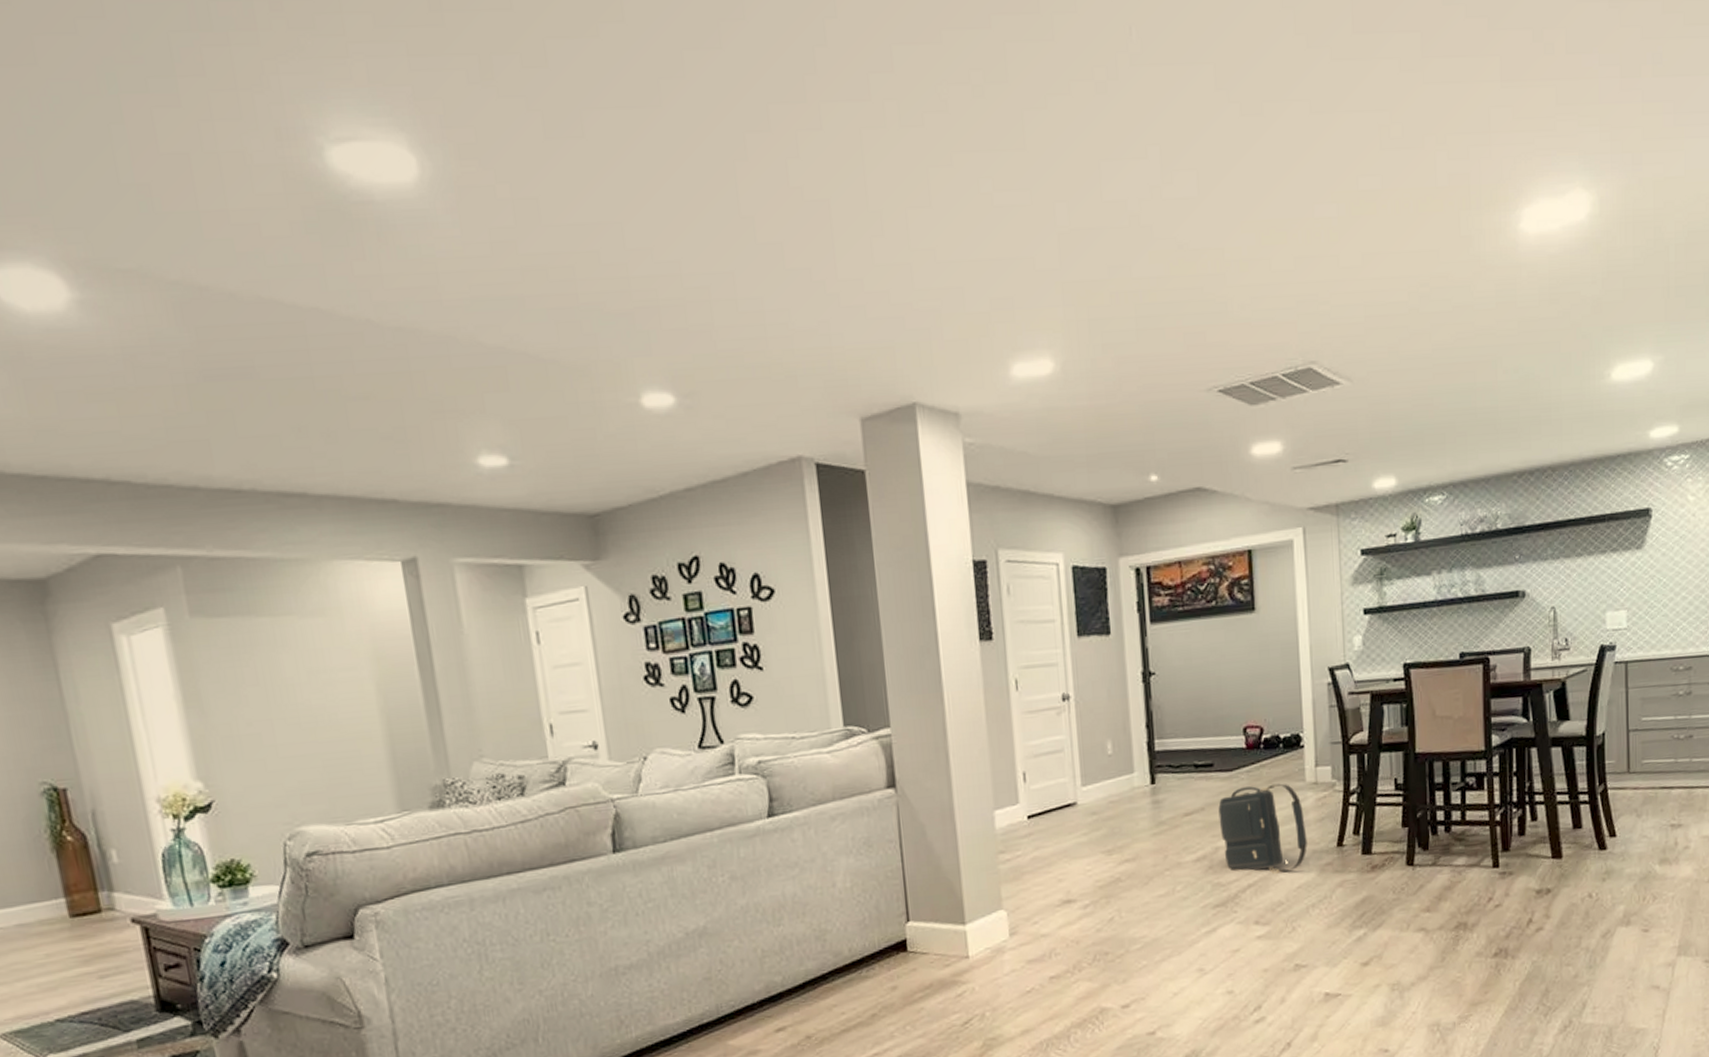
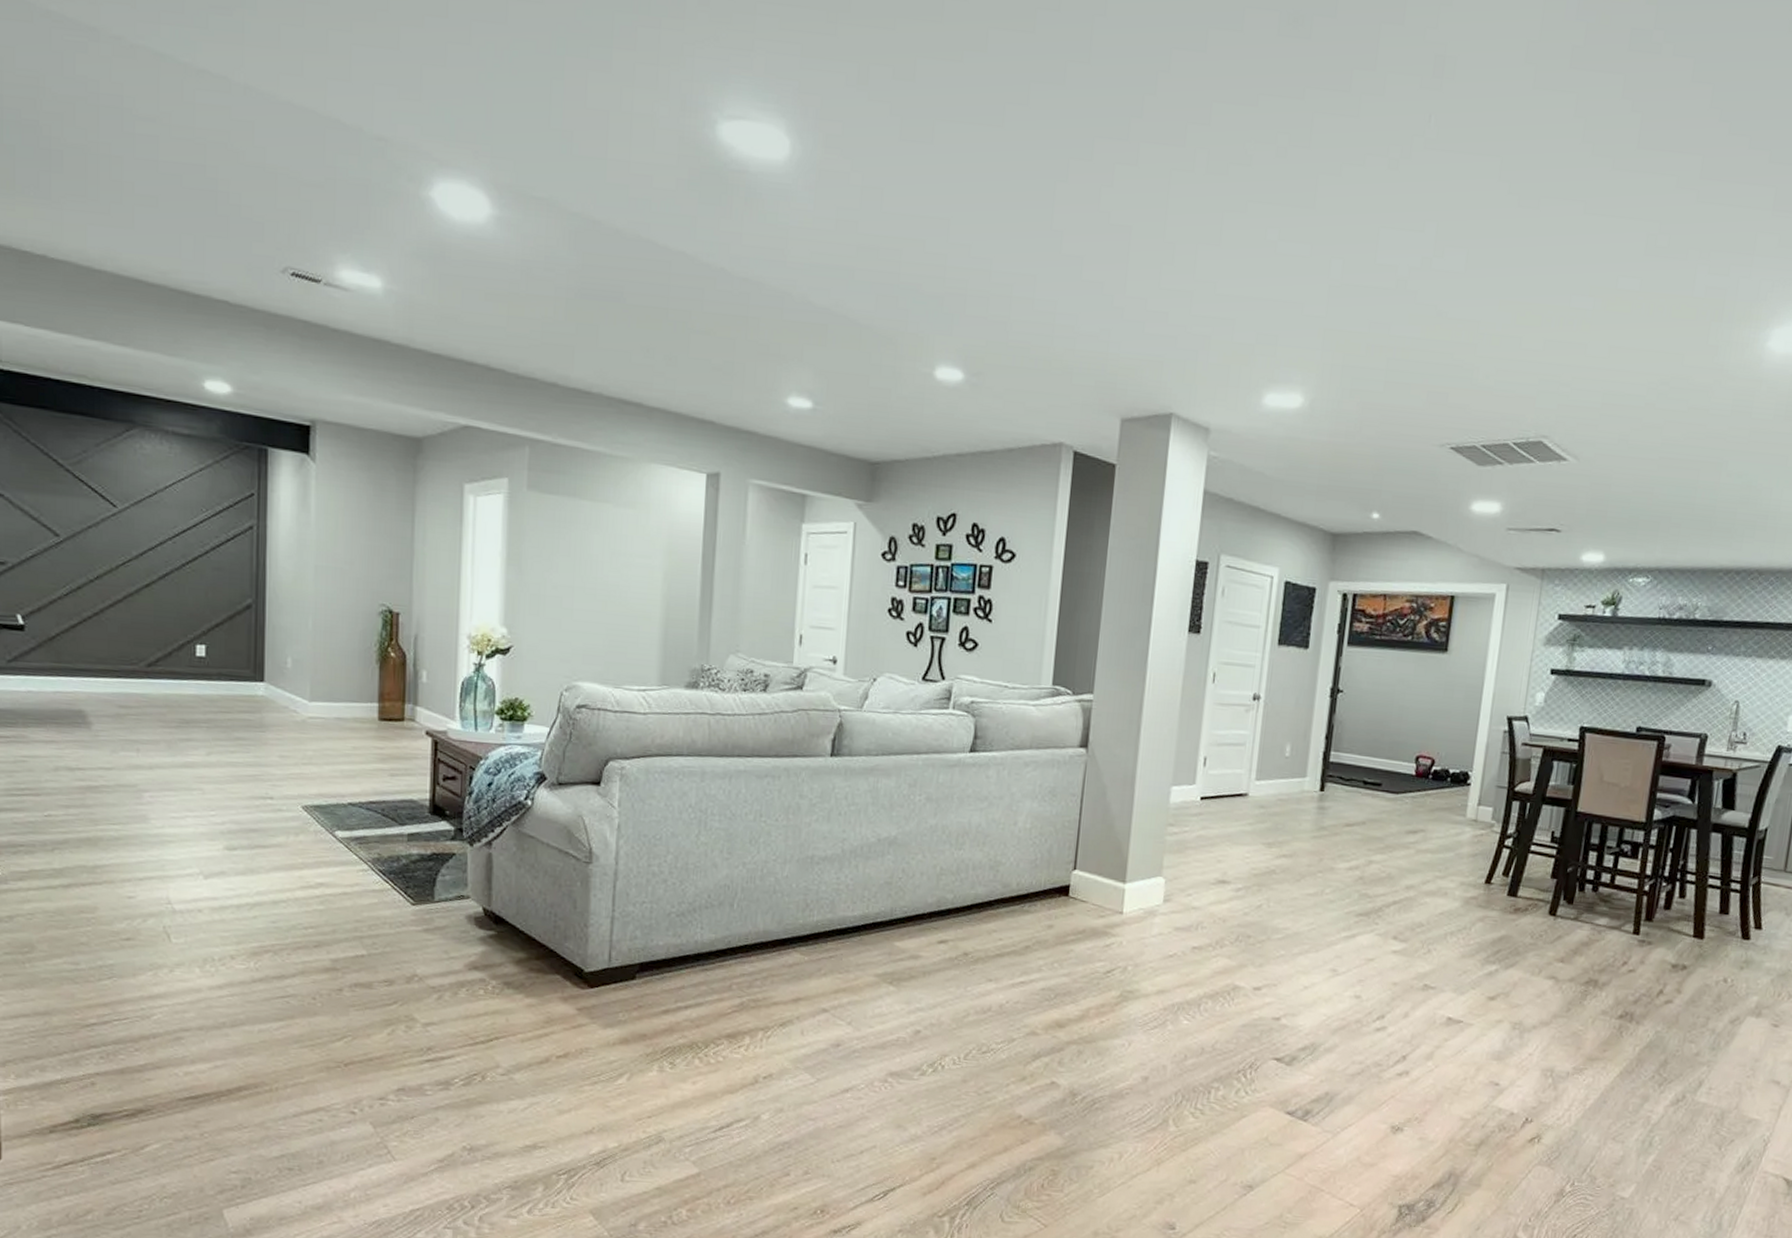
backpack: present [1218,783,1307,874] -> none [1376,810,1459,898]

